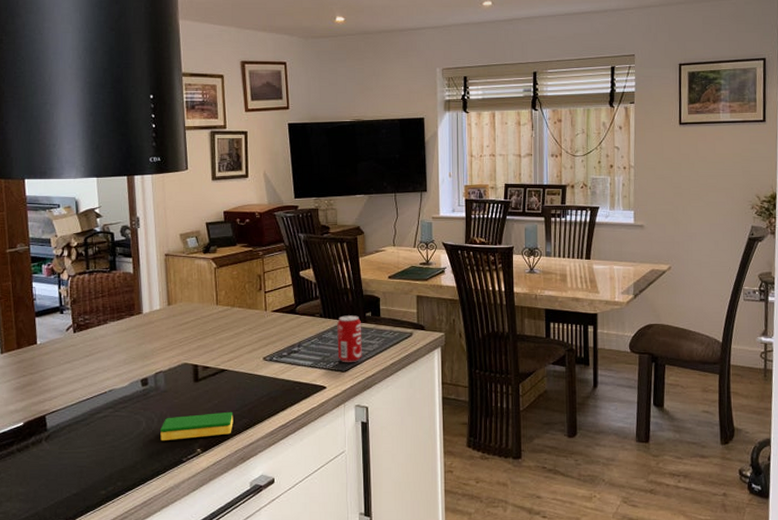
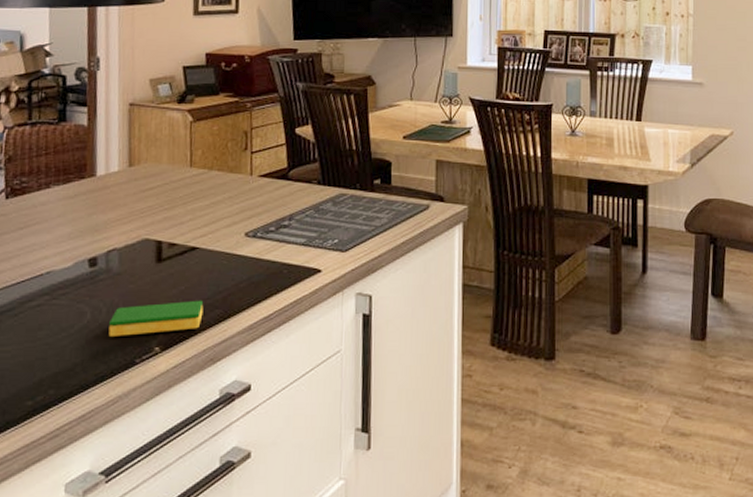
beverage can: present [337,315,362,362] -> none [337,182,369,240]

